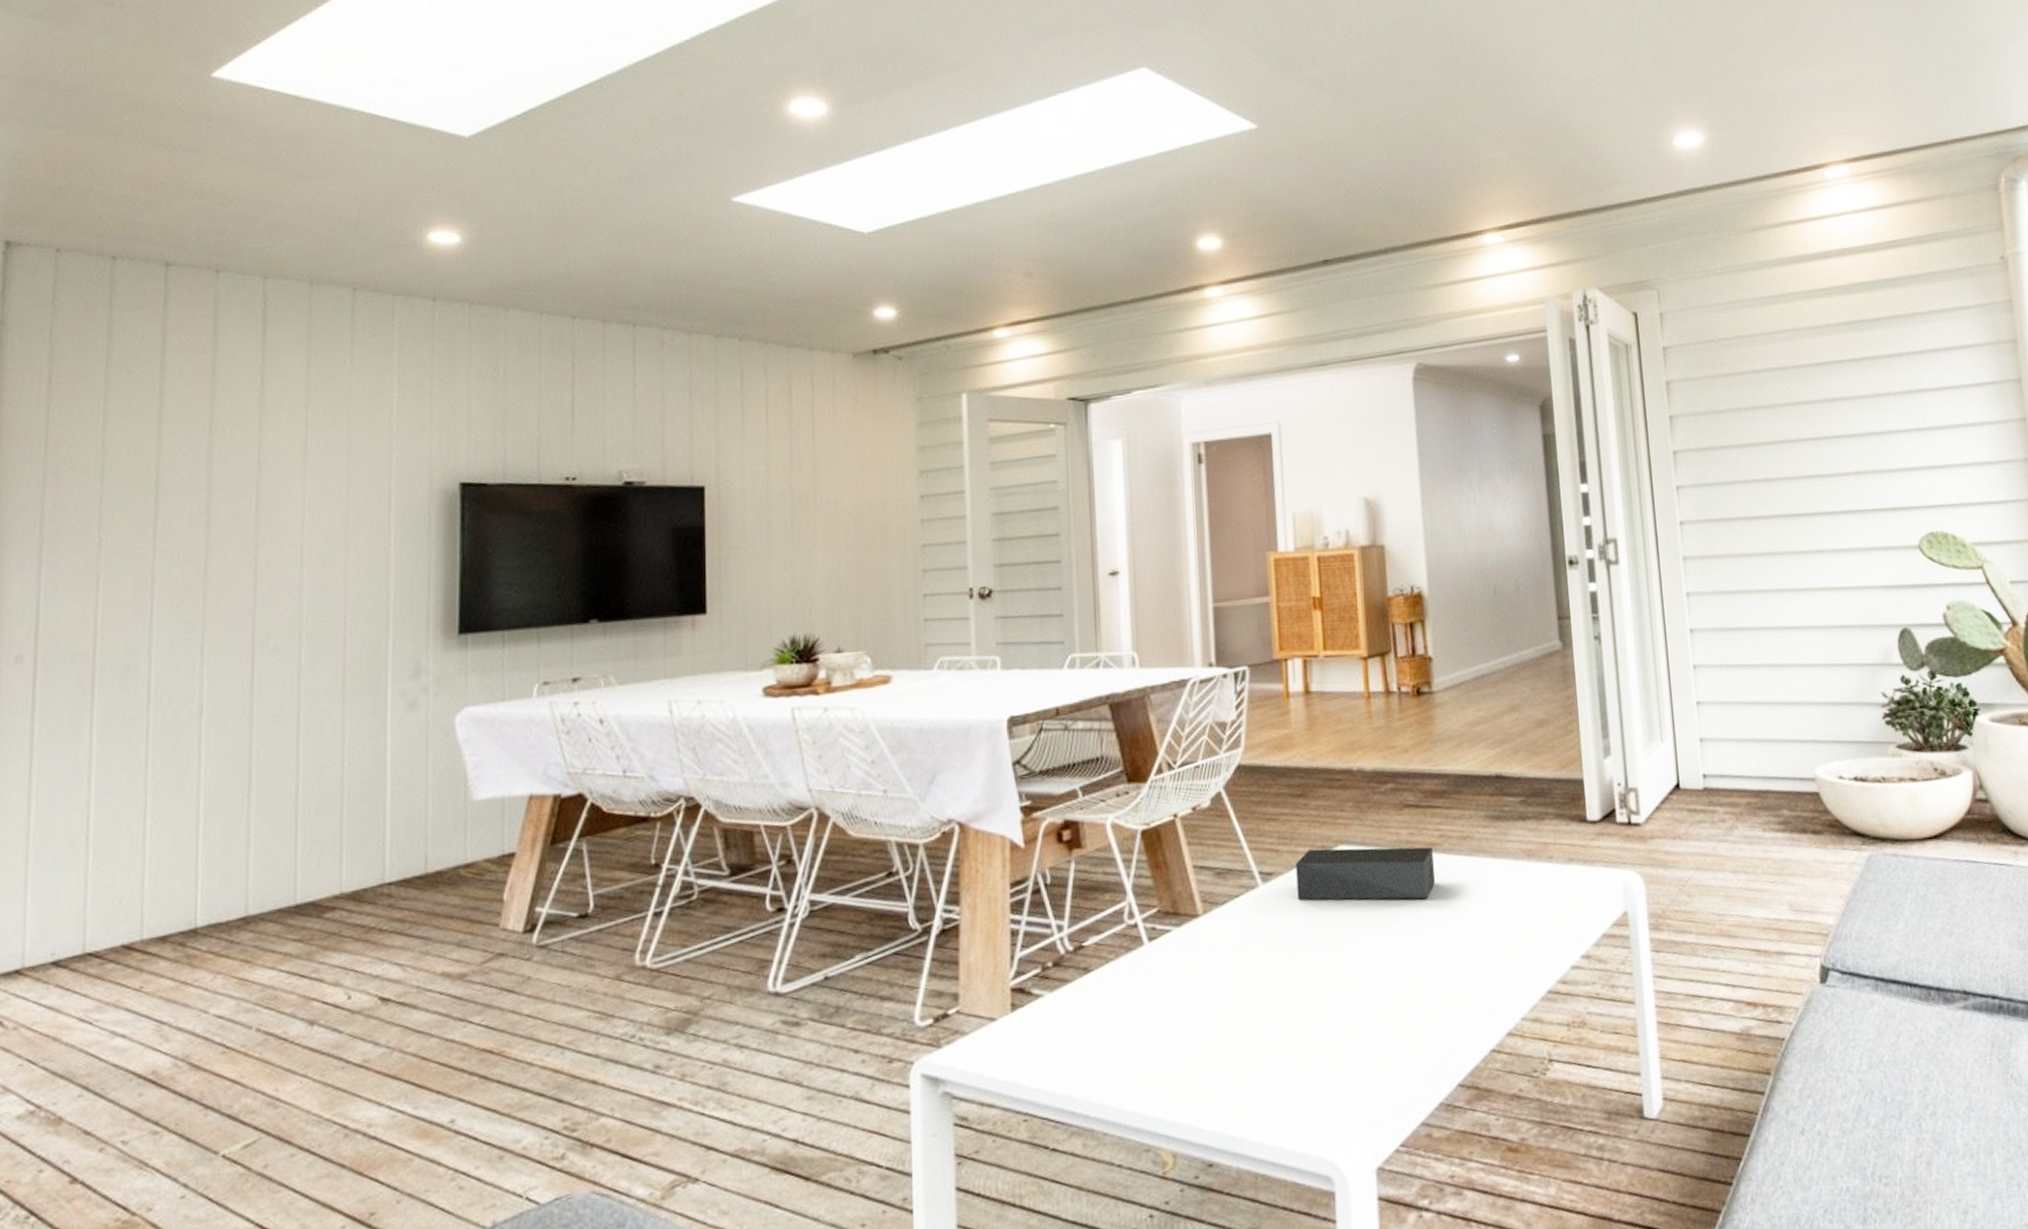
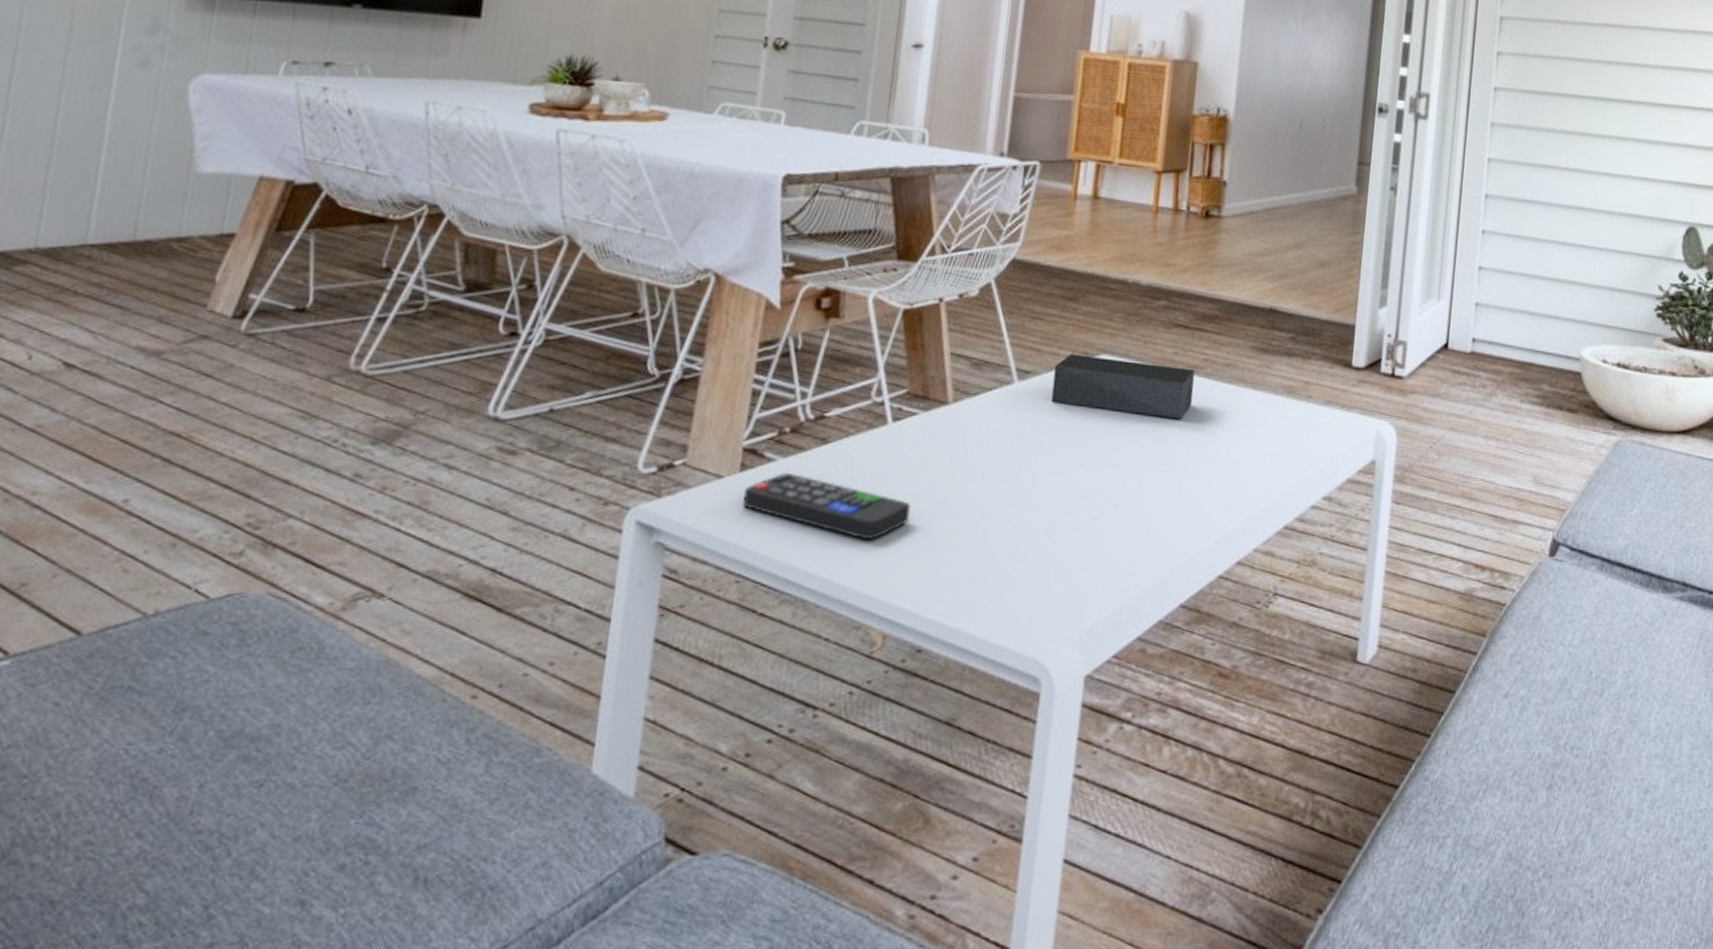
remote control: none [1018,1006,1180,1062] -> present [742,473,911,541]

